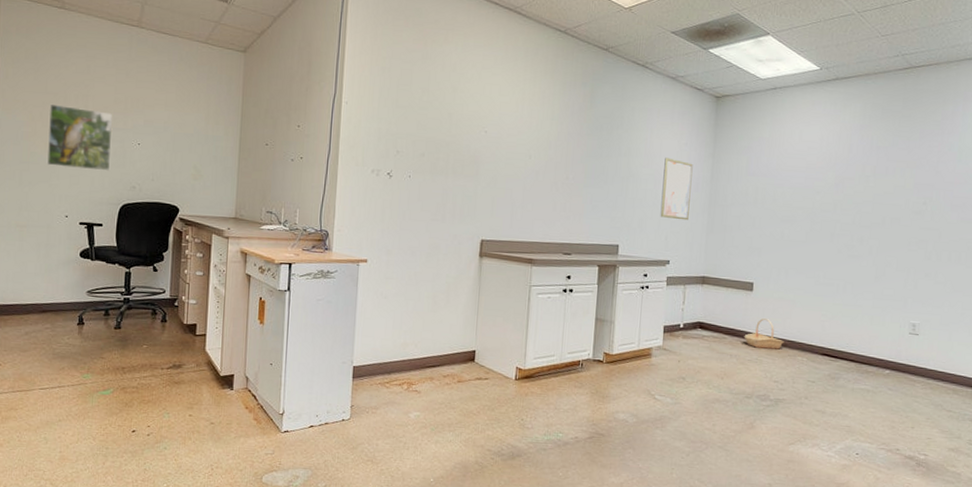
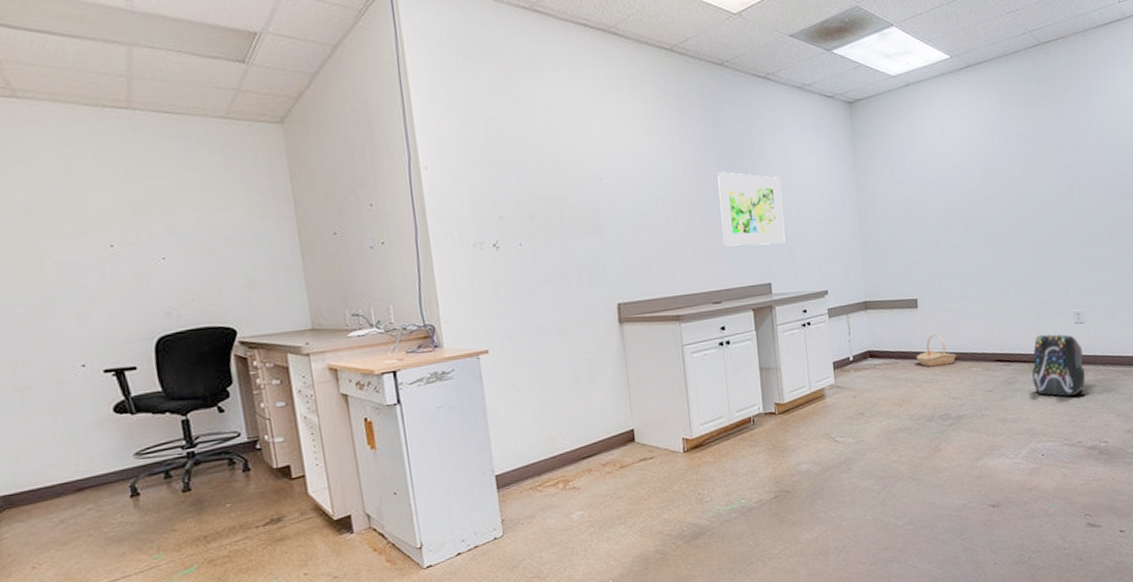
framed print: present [47,103,112,171] -> none [25,224,131,305]
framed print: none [582,141,642,212] -> present [717,172,785,247]
wall art: present [660,157,693,221] -> none [805,177,840,245]
backpack: none [857,338,914,404] -> present [1032,334,1086,397]

